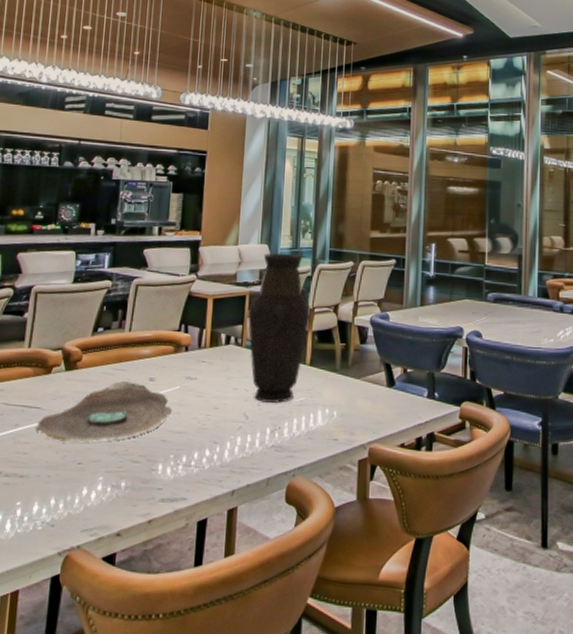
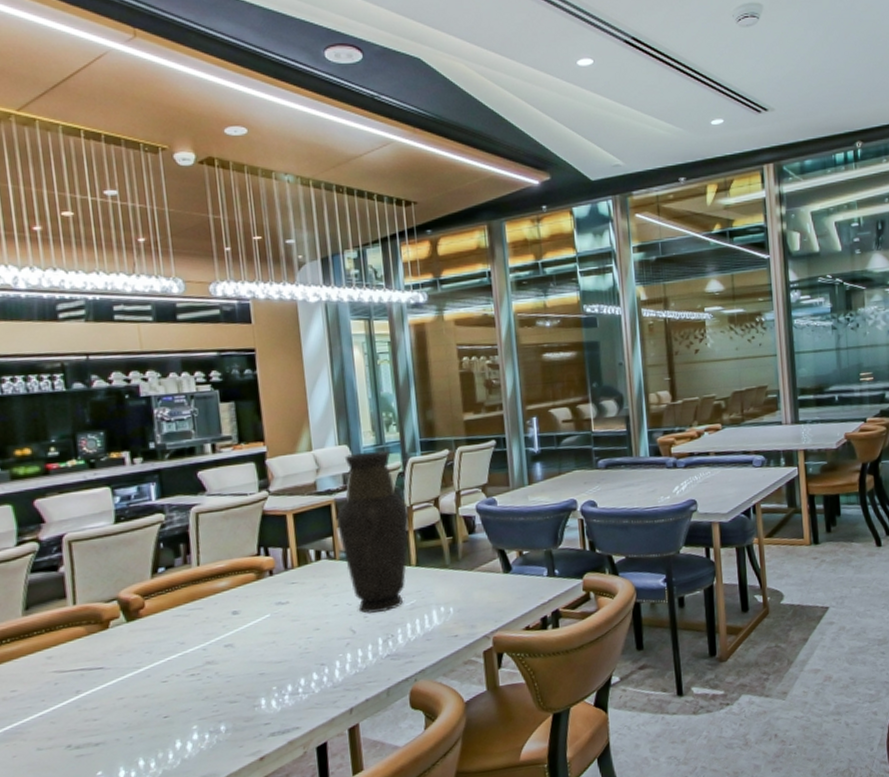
decorative bowl: present [36,380,172,443] -> none [103,619,266,699]

